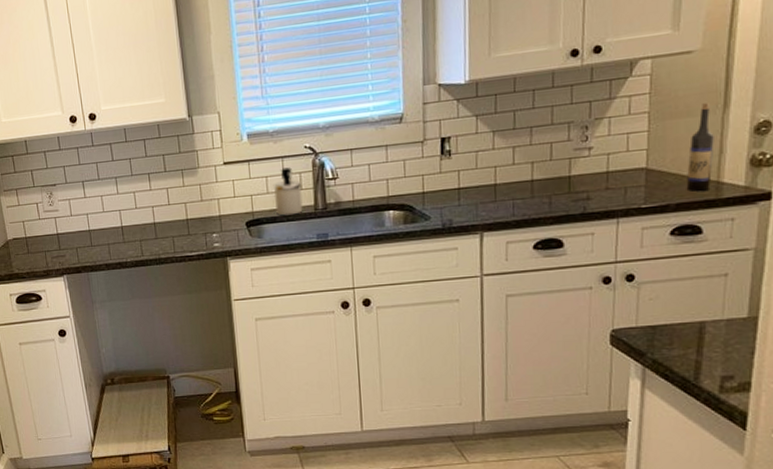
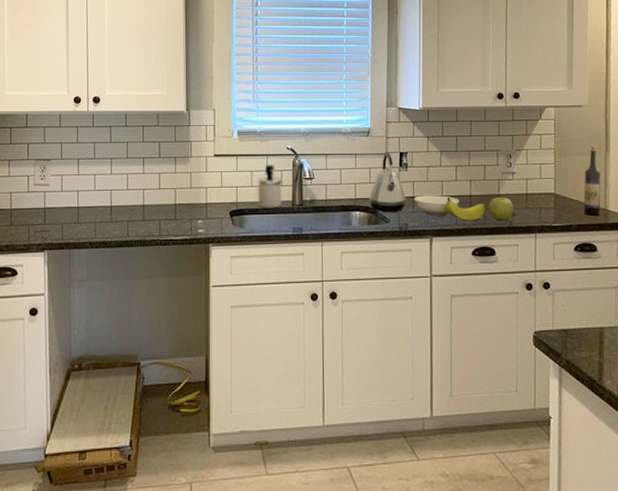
kettle: none [404,139,450,209] -> present [369,152,406,213]
bowl: none [459,183,518,209] -> present [413,195,460,216]
banana: none [498,184,553,211] -> present [444,197,487,221]
fruit: none [556,178,589,207] -> present [489,196,514,221]

